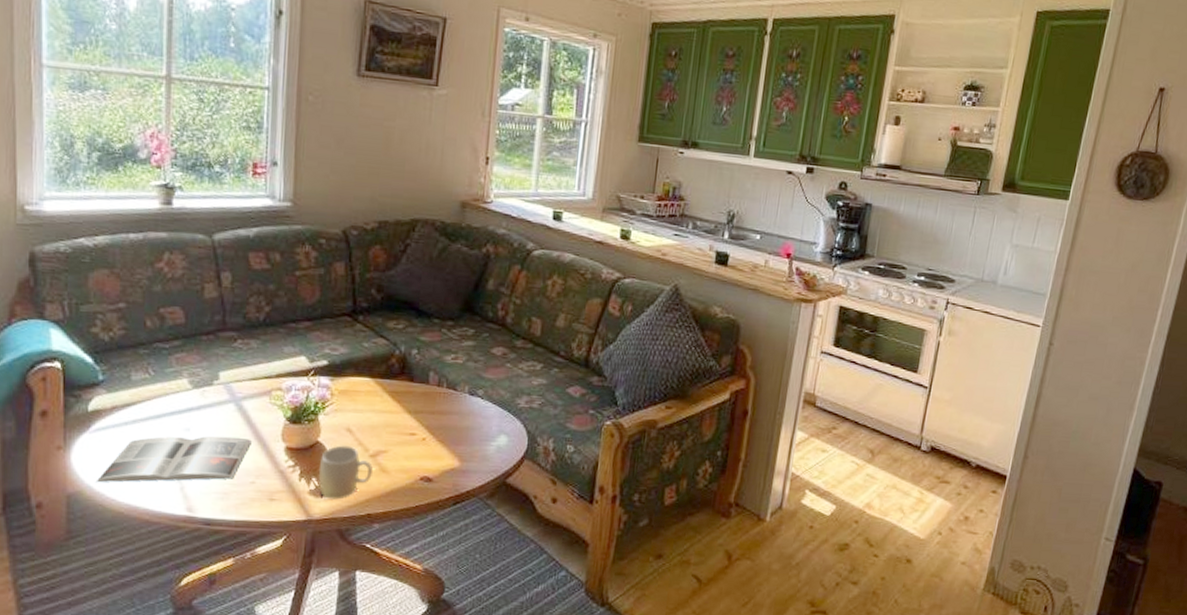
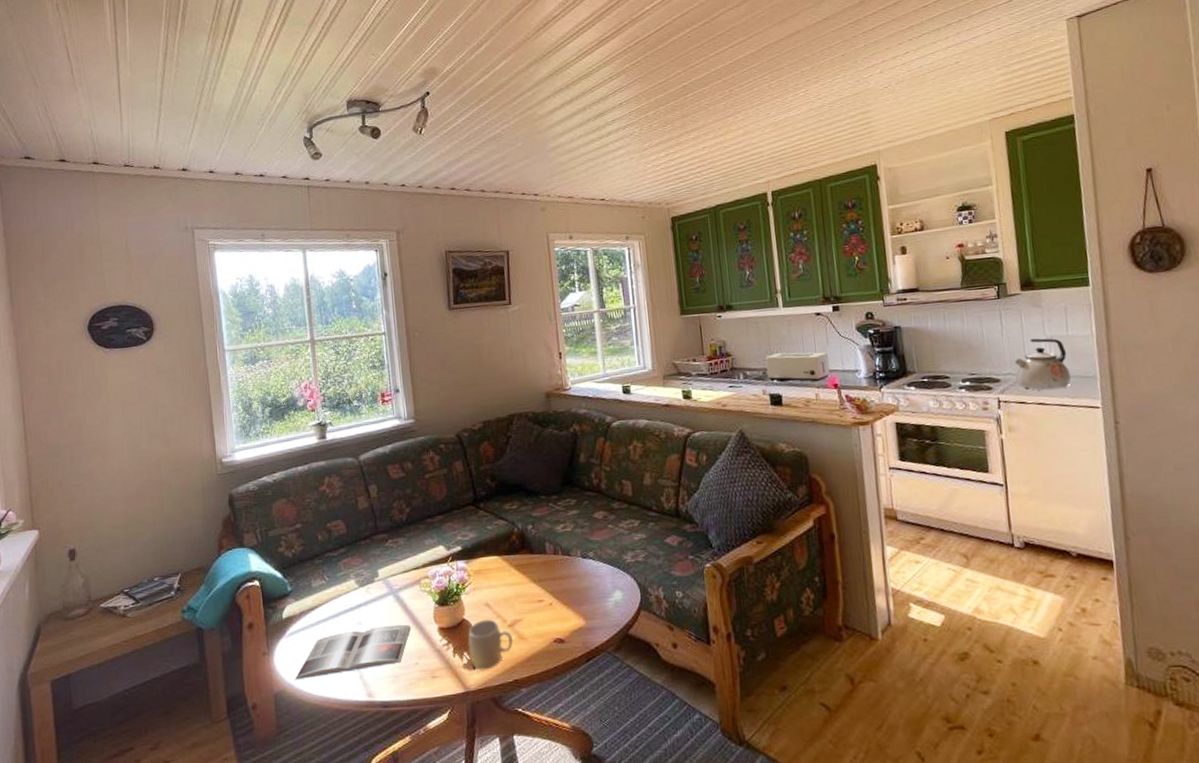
toaster: none [718,207,789,247] -> present [765,352,830,382]
kettle: none [969,244,1027,301] -> present [1014,338,1071,391]

